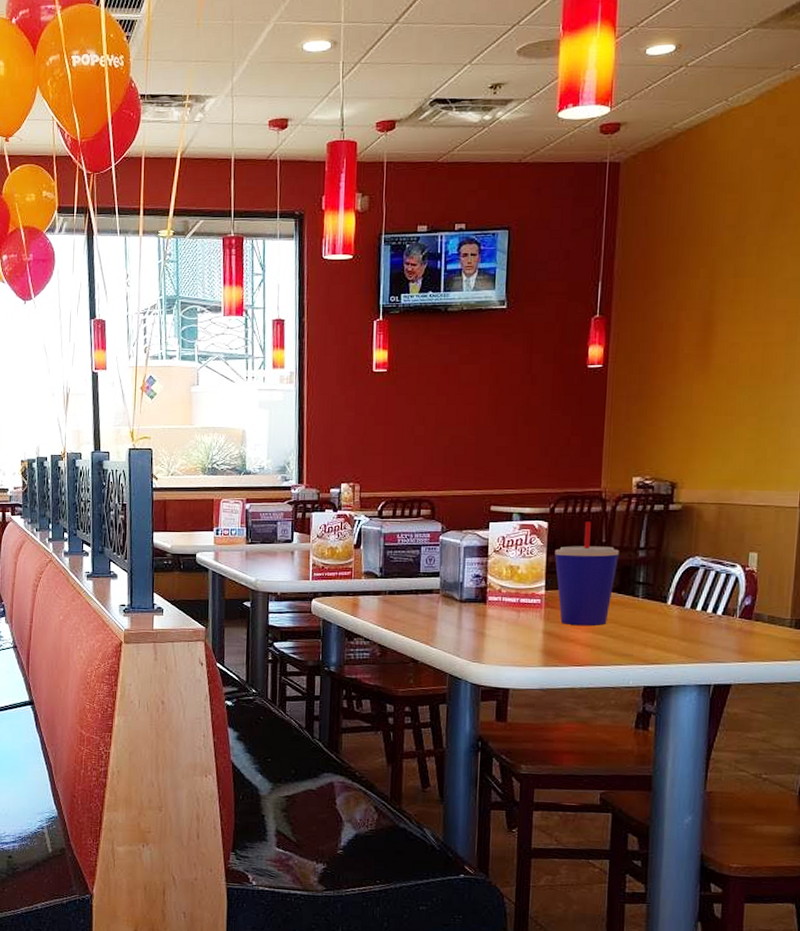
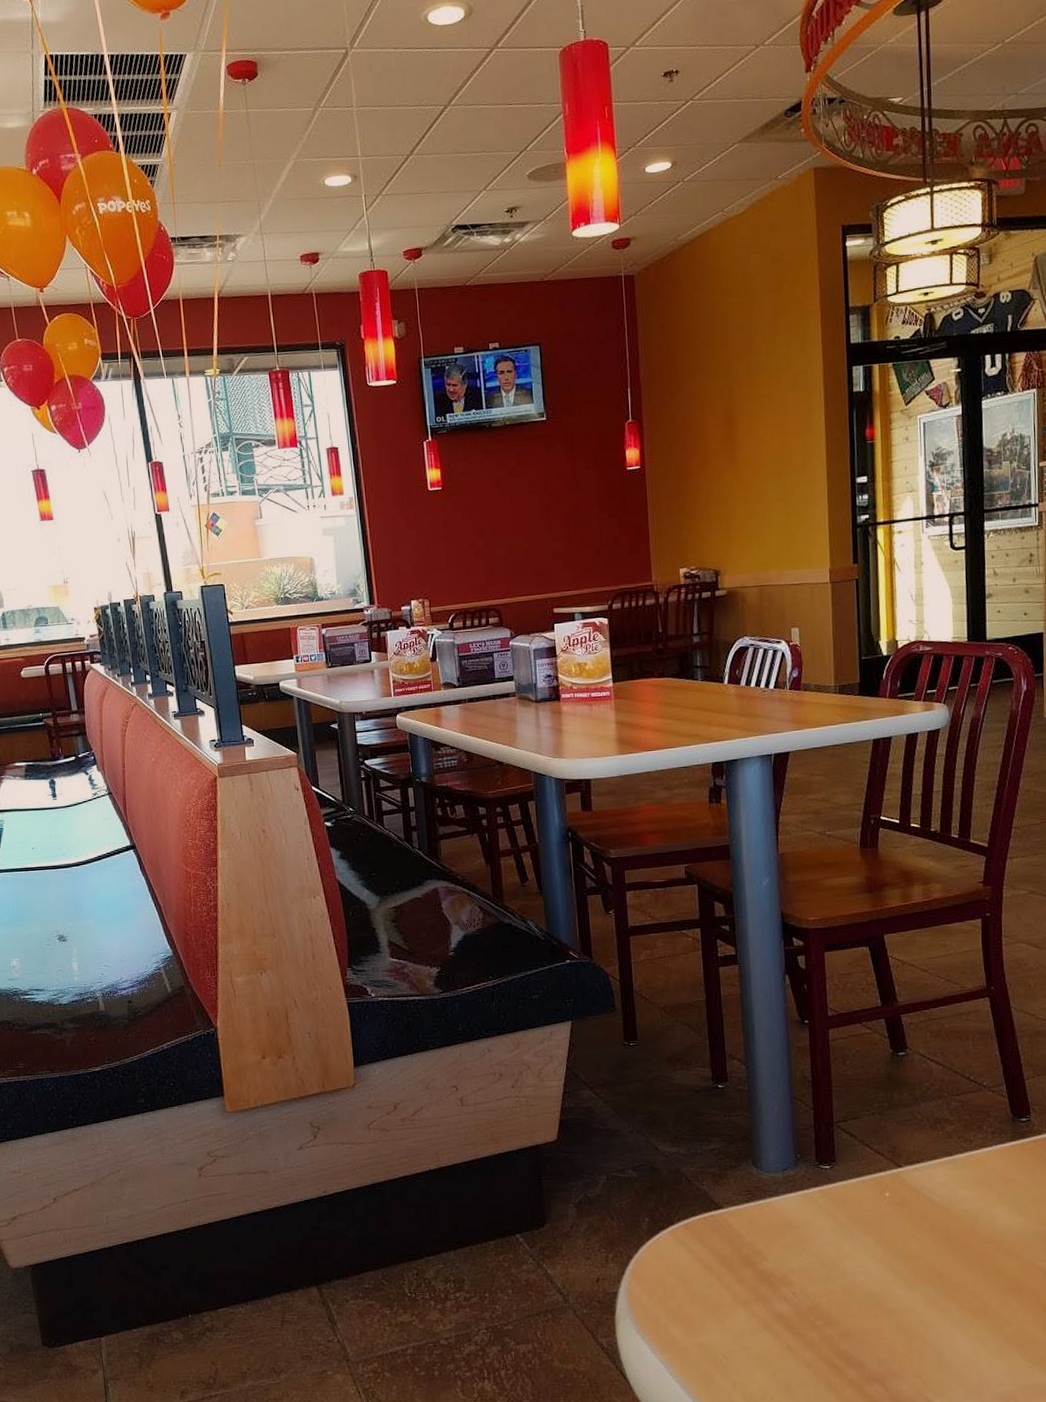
beverage cup: present [555,521,619,625] -> none [617,614,676,713]

